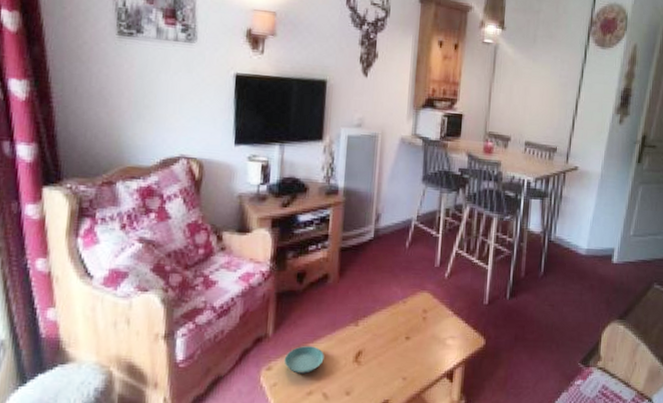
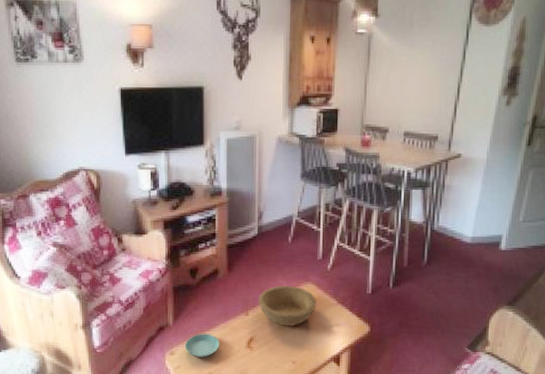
bowl: none [369,293,433,338] -> present [258,285,317,326]

